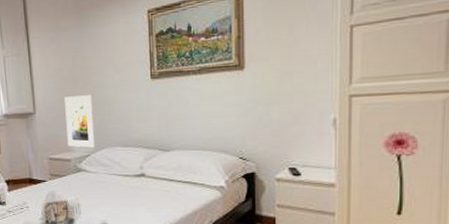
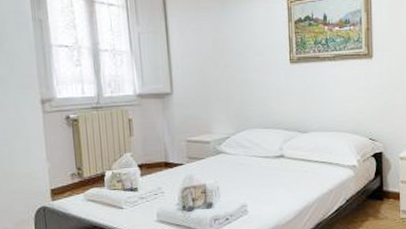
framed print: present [64,95,95,148] -> none [204,76,235,130]

